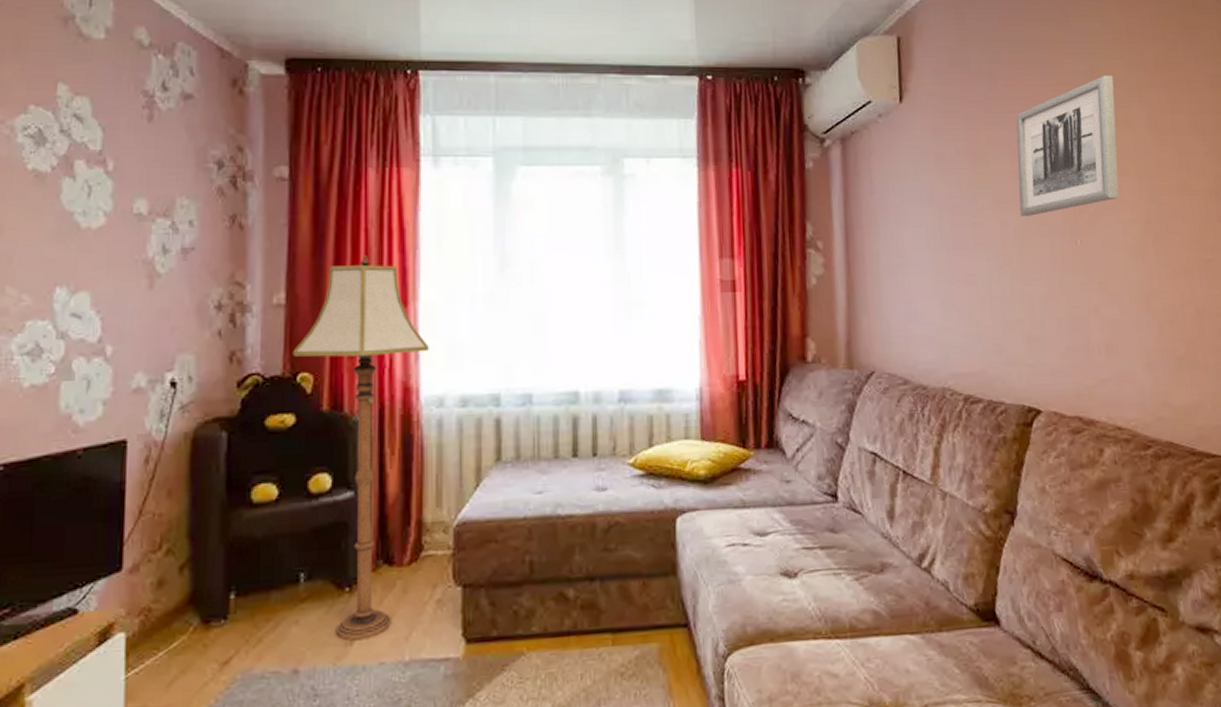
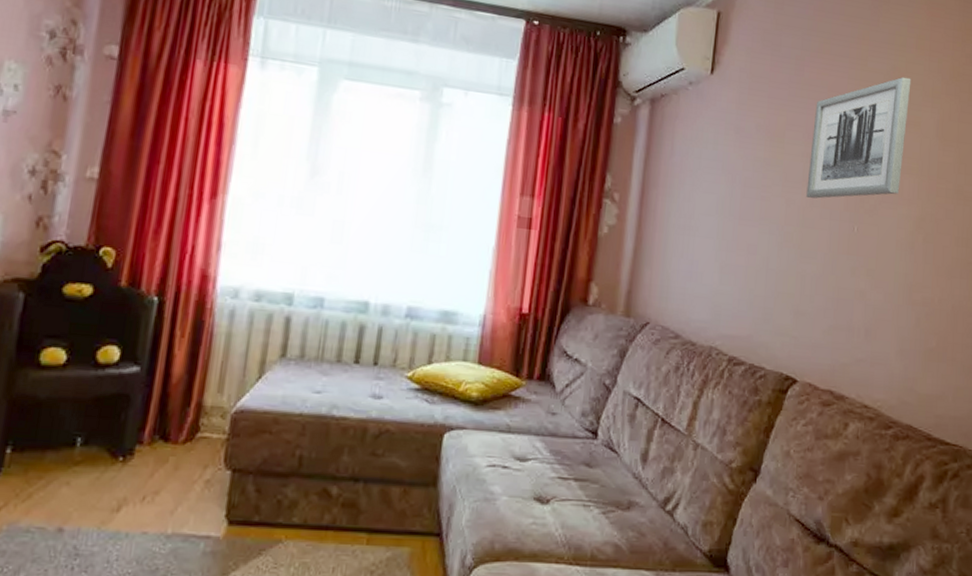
floor lamp: present [292,256,429,641] -> none [98,143,232,509]

